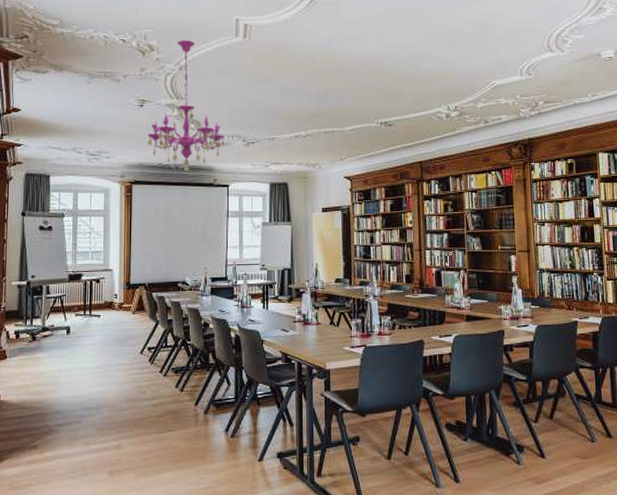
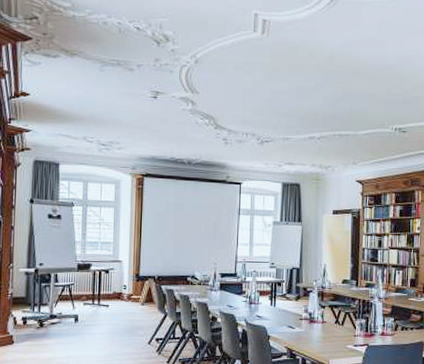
chandelier: present [147,40,225,172] -> none [160,31,239,167]

